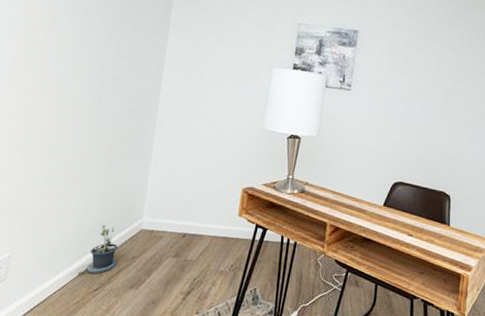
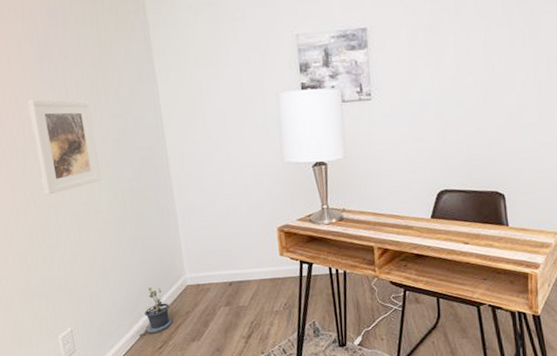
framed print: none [30,27,101,116] -> present [27,99,101,195]

